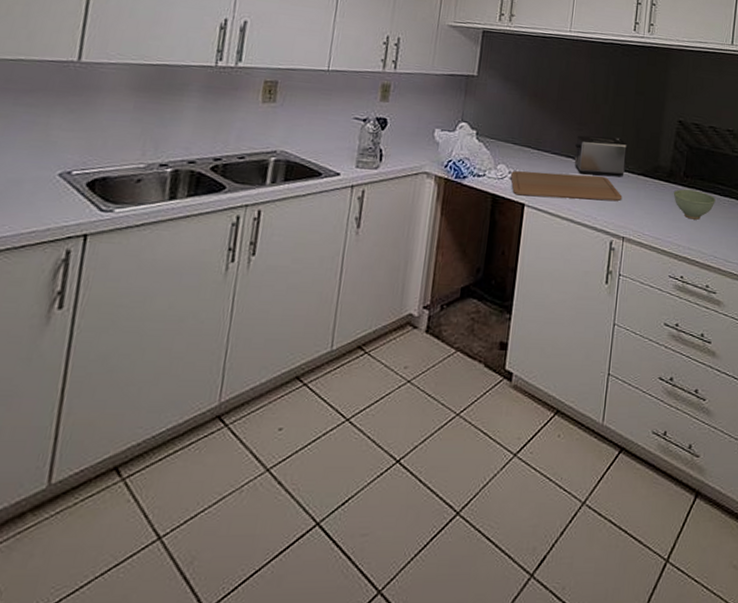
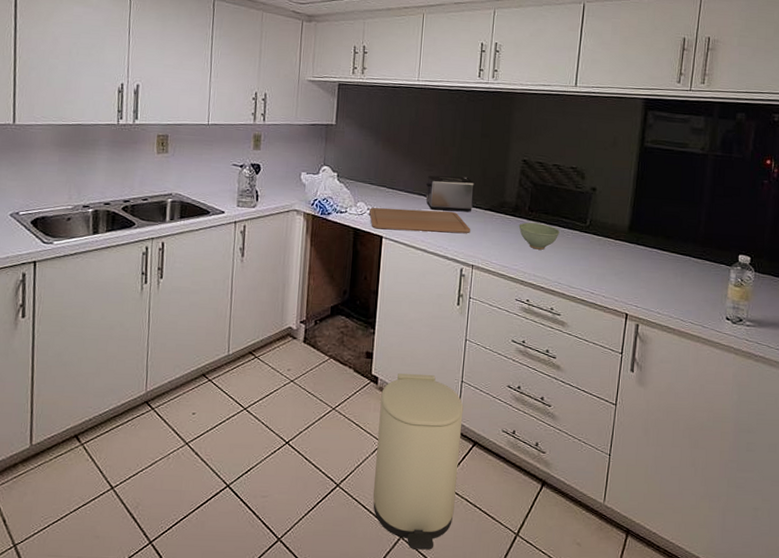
pedal bin: none [499,366,610,591] -> present [373,373,464,550]

